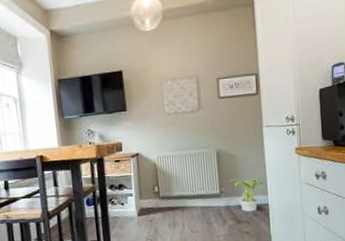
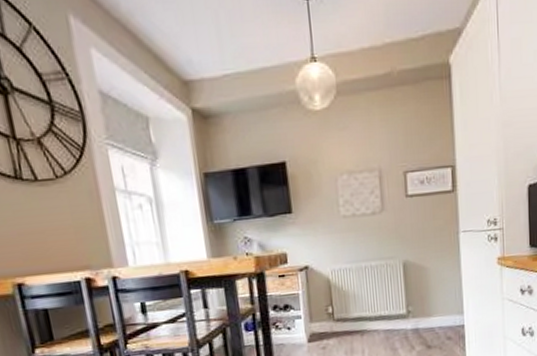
potted plant: present [230,177,264,212] -> none [419,294,459,335]

